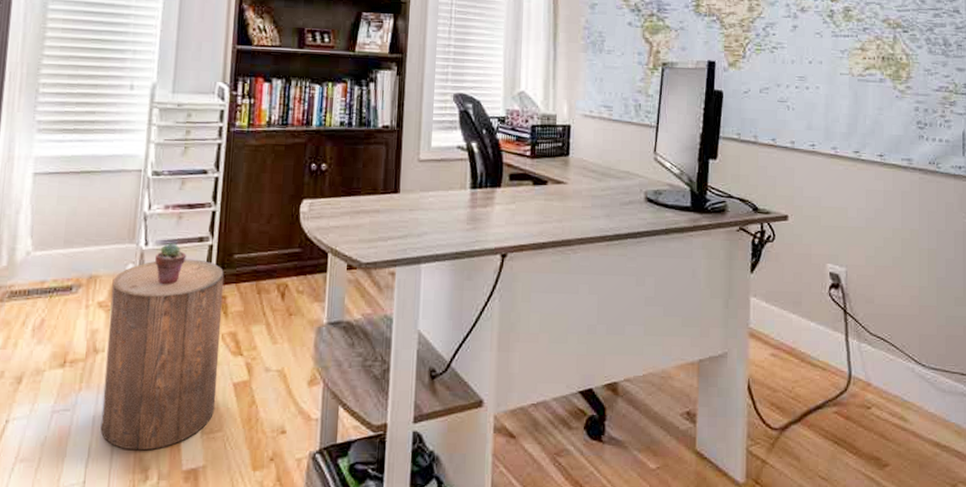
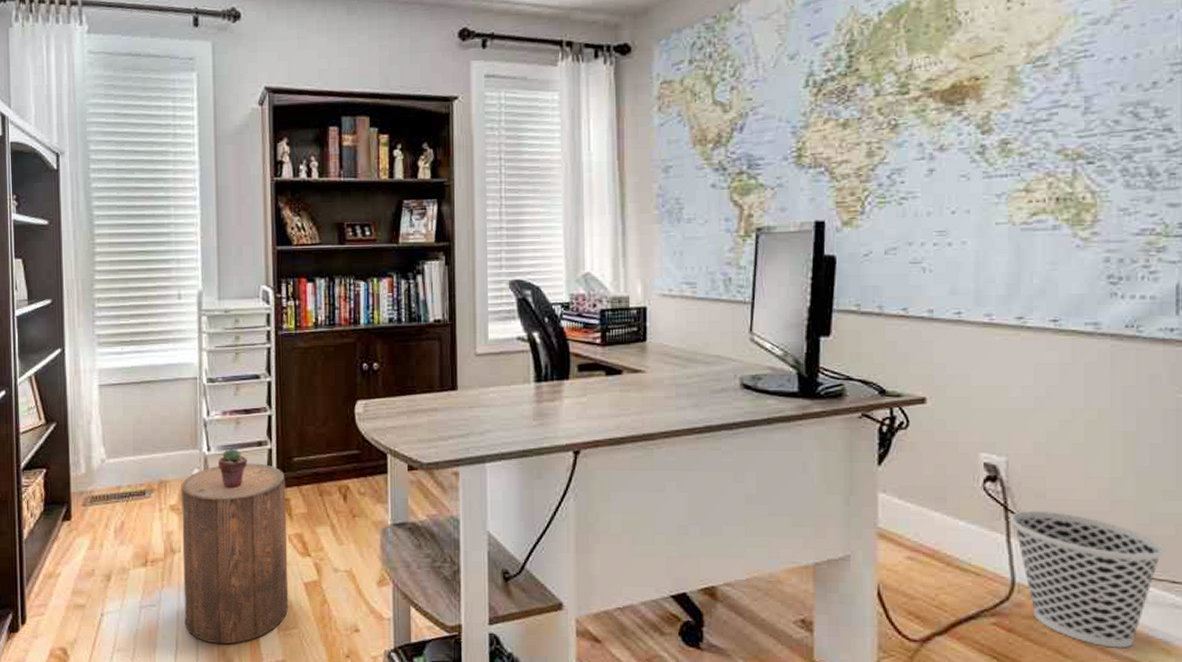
wastebasket: none [848,314,957,432] -> present [1010,511,1165,648]

